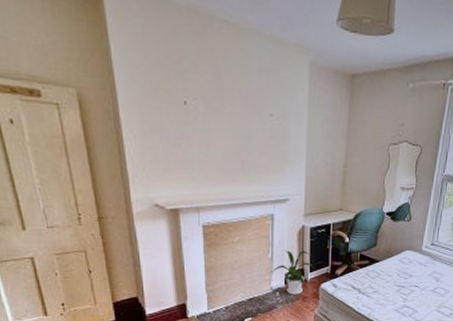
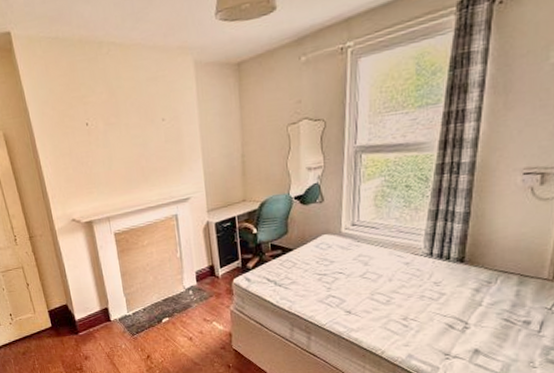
house plant: present [271,250,313,295] -> none [182,246,222,292]

